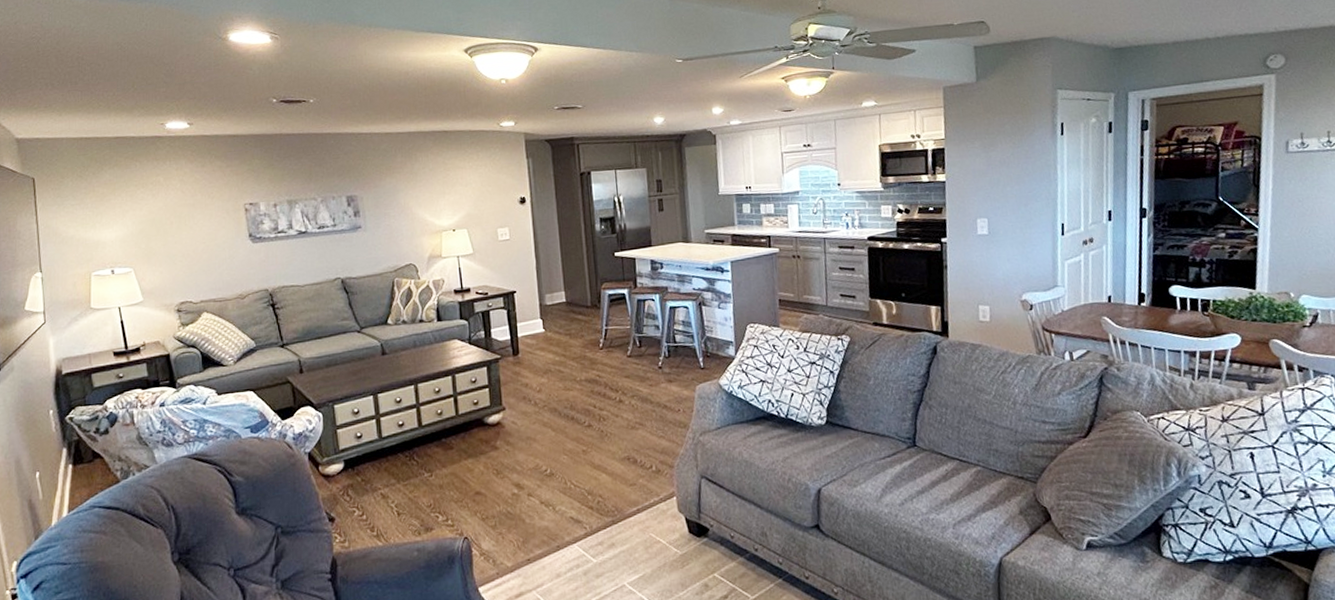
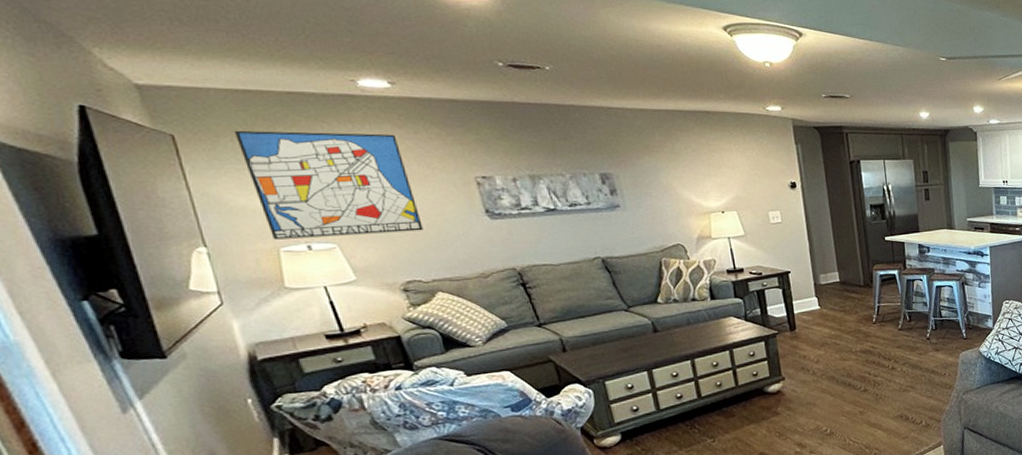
wall art: none [74,168,199,265] -> present [233,130,423,240]

